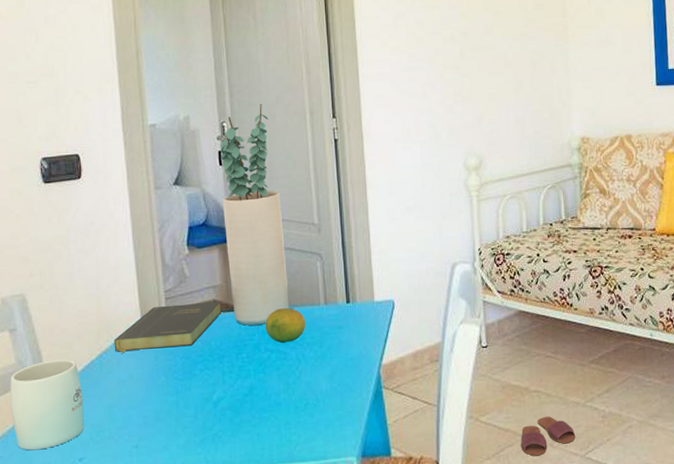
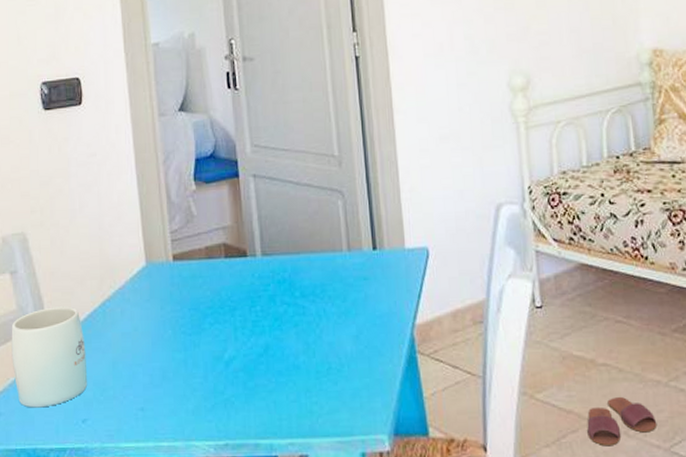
book: present [114,301,222,353] -> none [117,244,233,301]
vase: present [220,103,289,326] -> none [228,16,308,274]
fruit: present [265,308,306,343] -> none [280,254,327,295]

